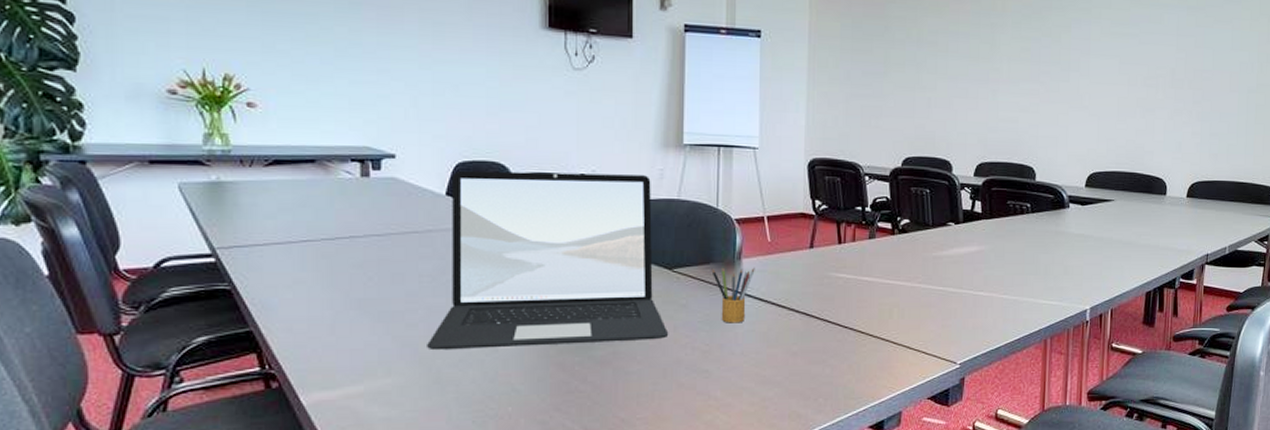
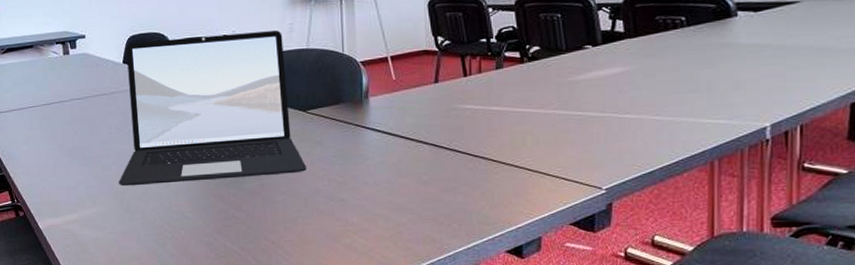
pencil box: present [711,267,755,323] -> none [341,104,382,157]

